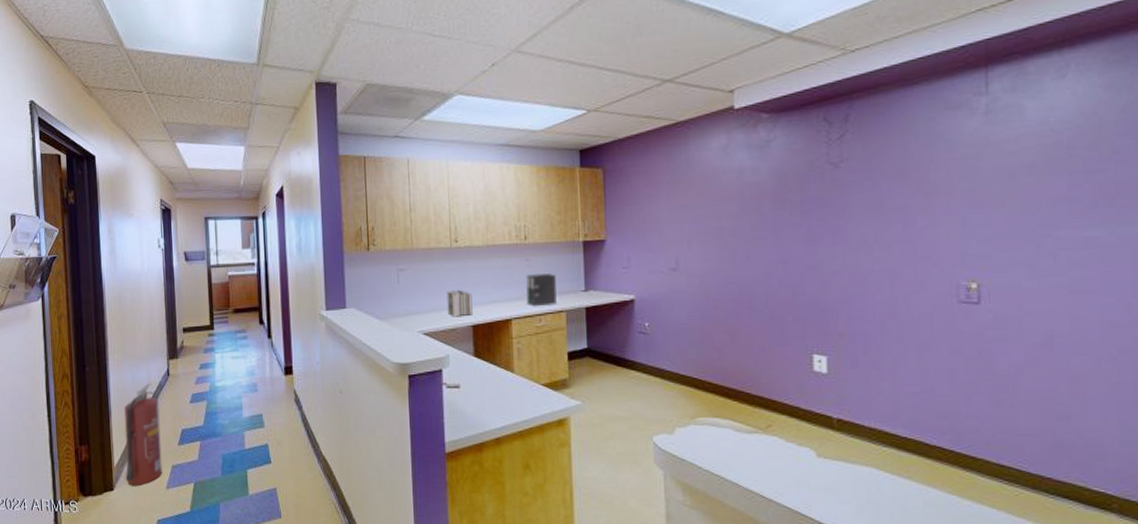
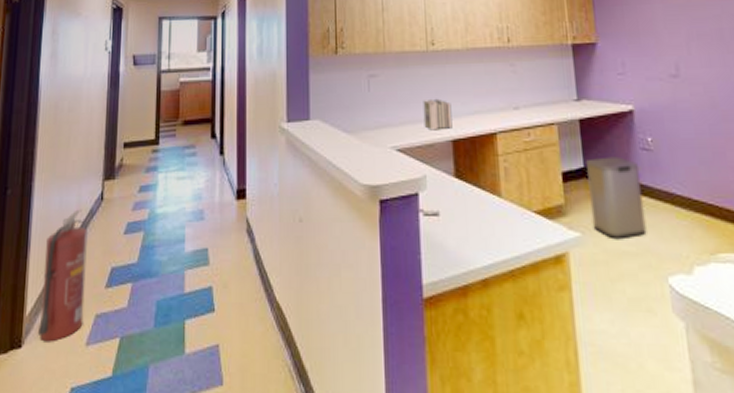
binder: present [525,274,557,307] -> none [510,80,547,119]
pedal bin: none [590,339,638,407] -> present [586,156,647,240]

